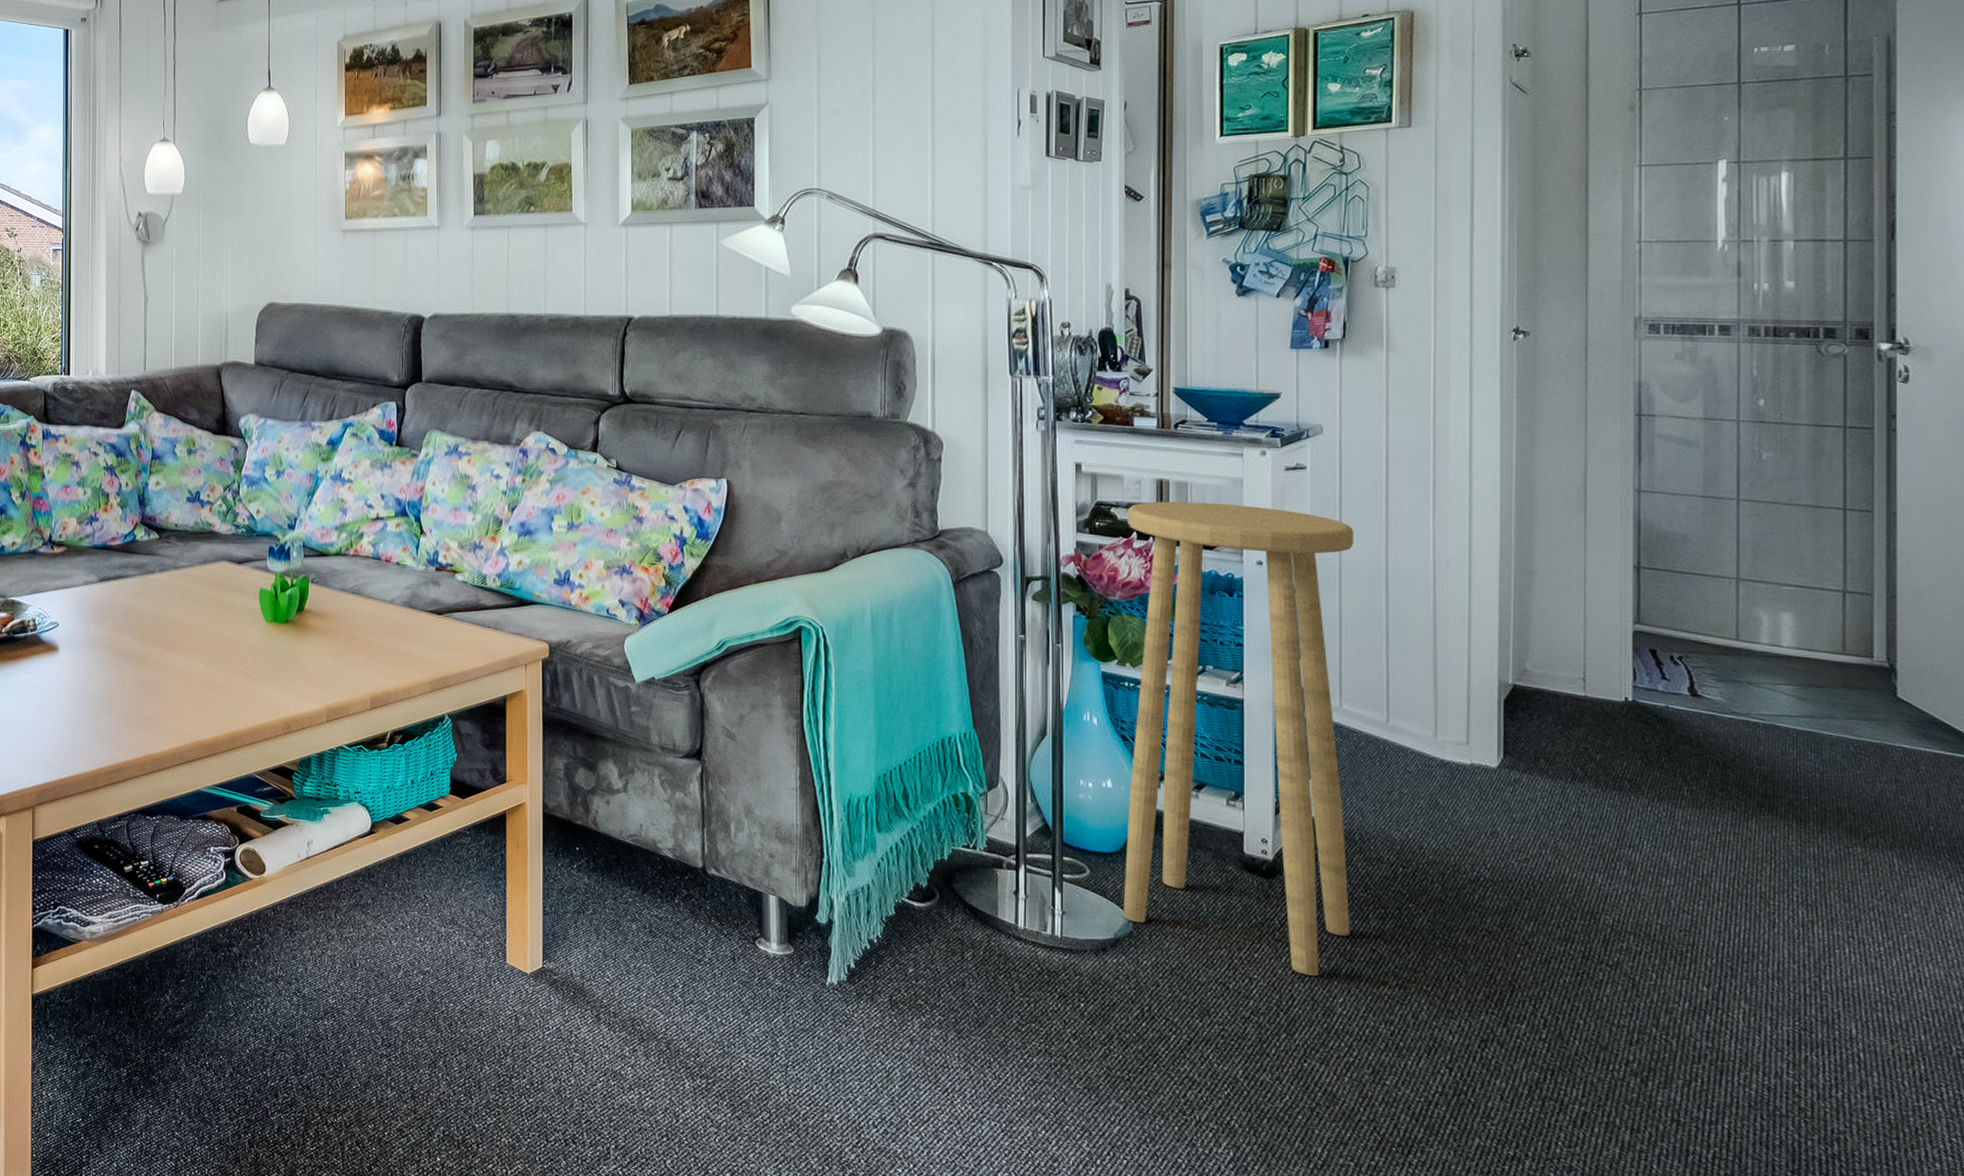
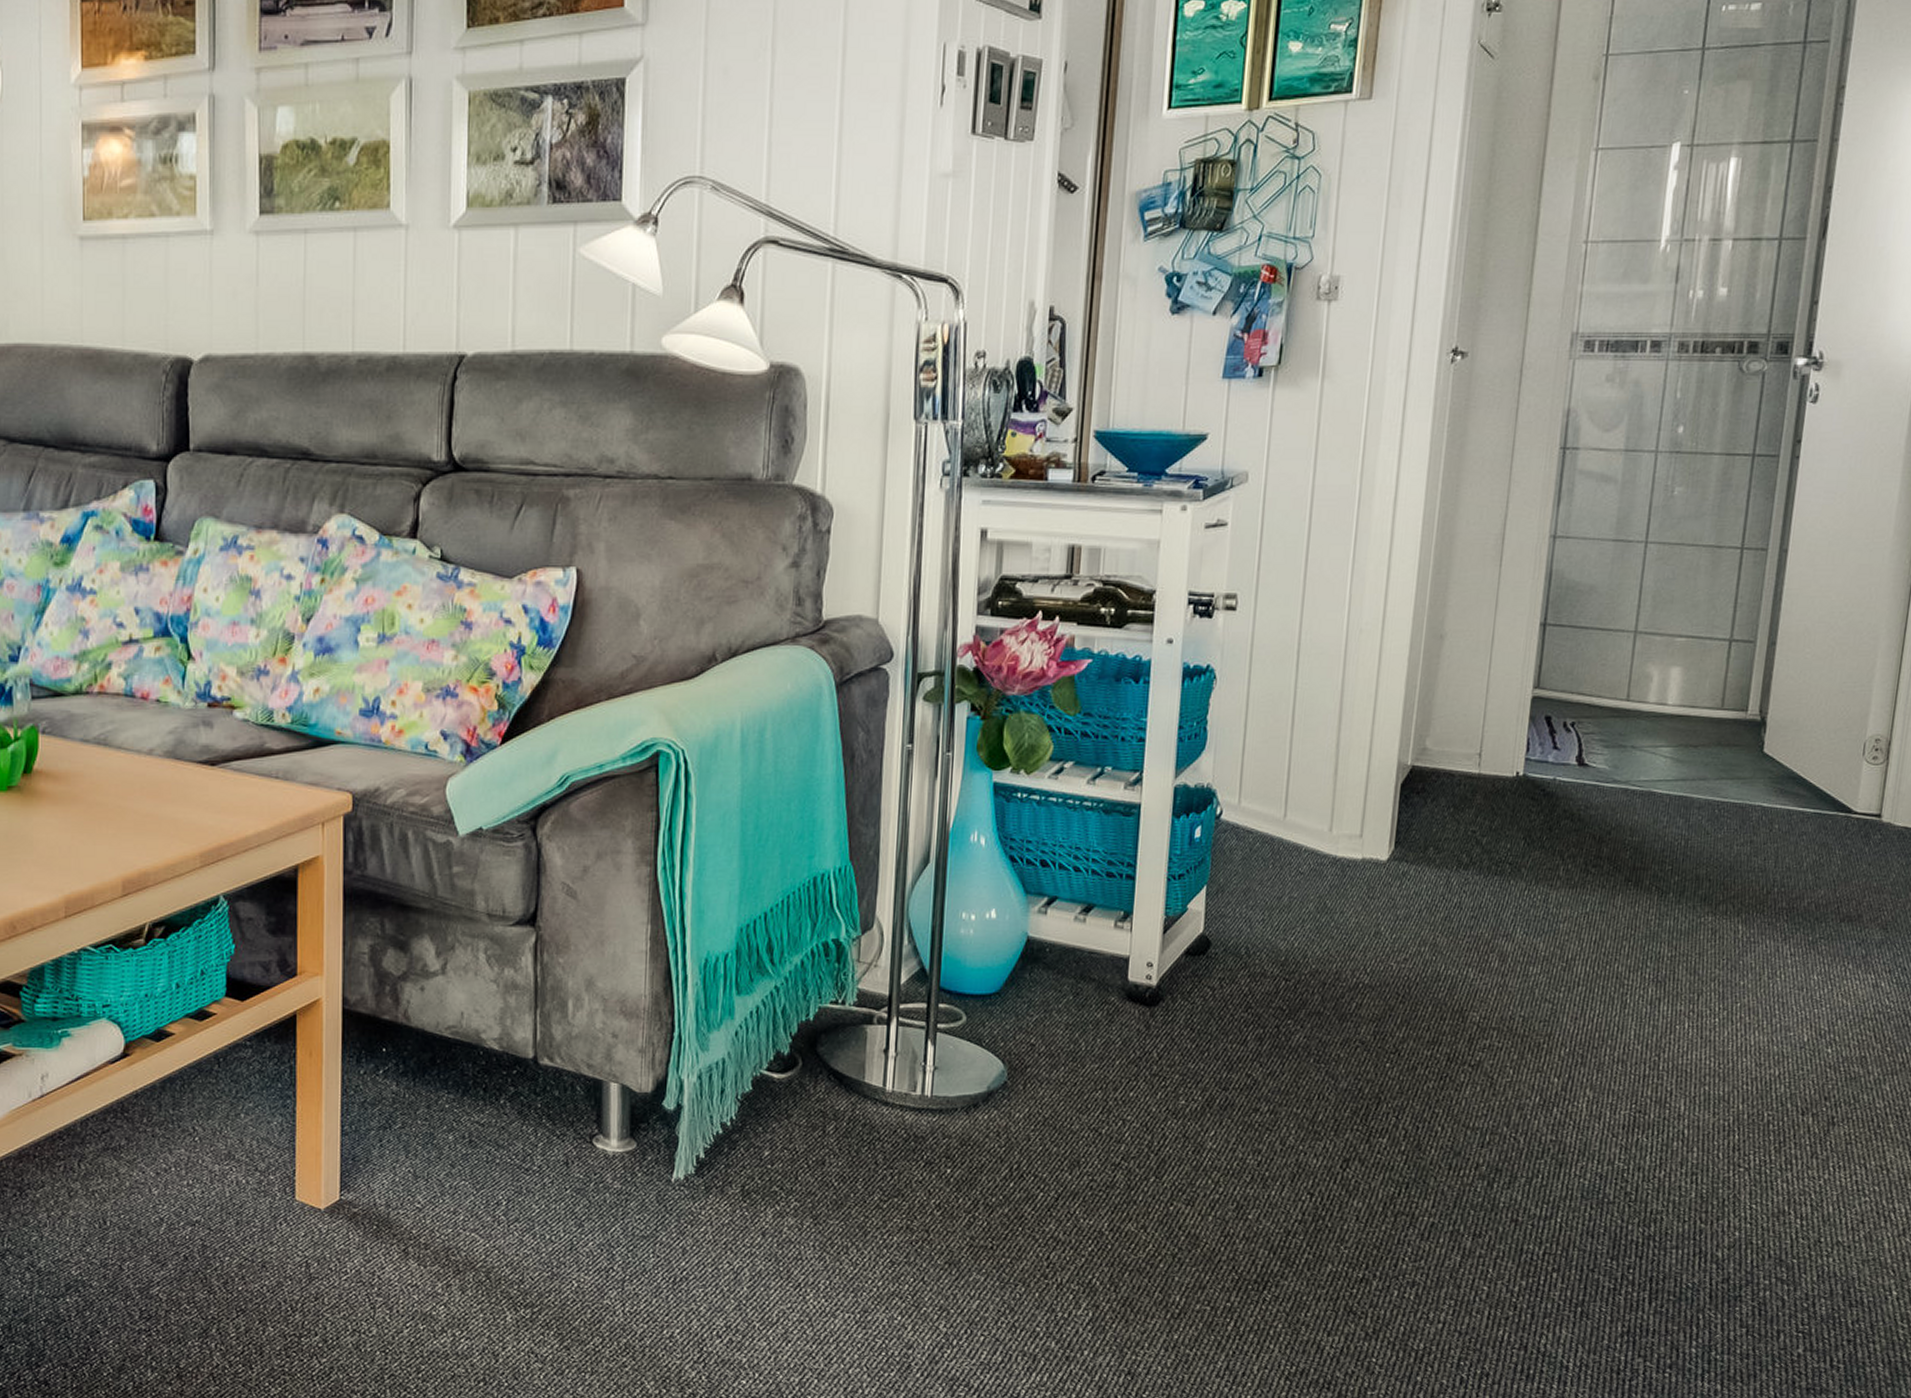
stool: present [1123,501,1354,976] -> none [998,571,1270,1110]

